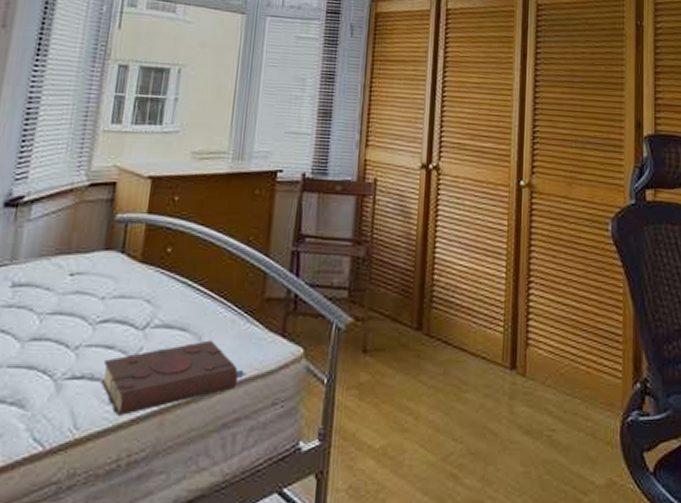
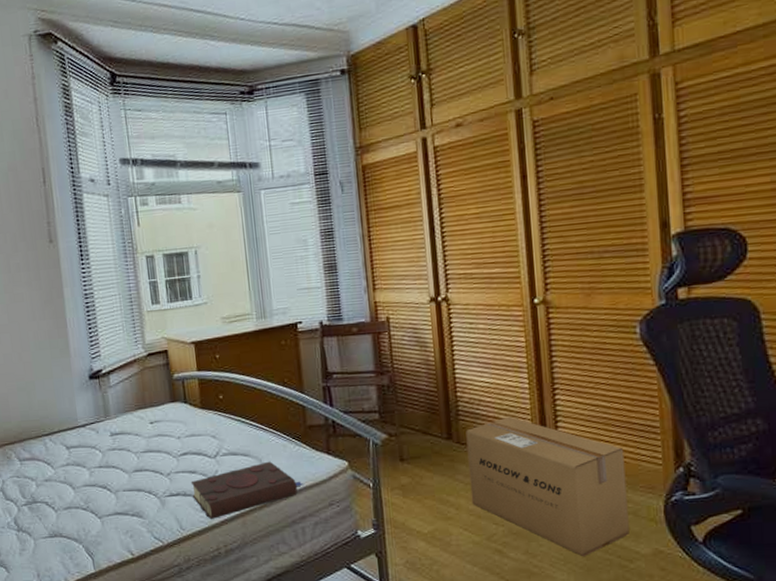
box: none [432,308,588,485] -> present [466,416,630,556]

